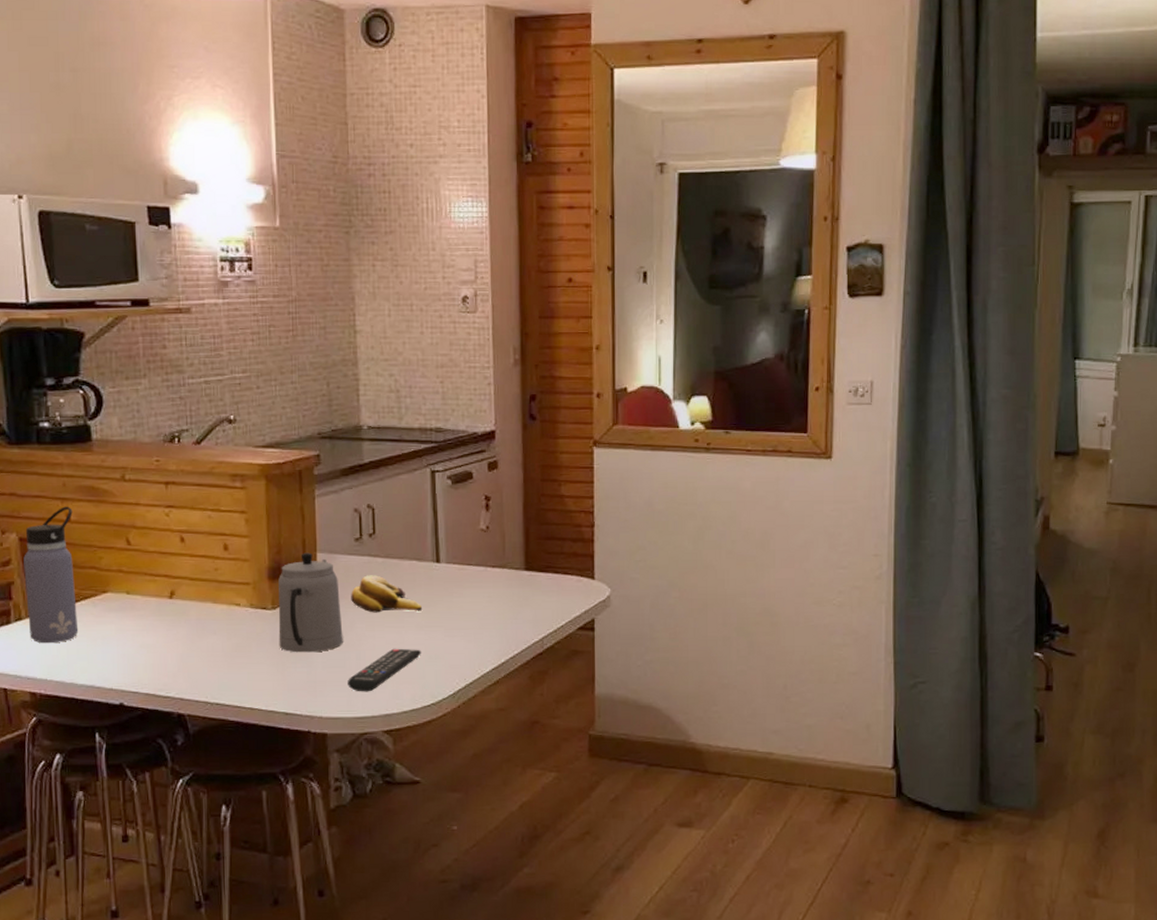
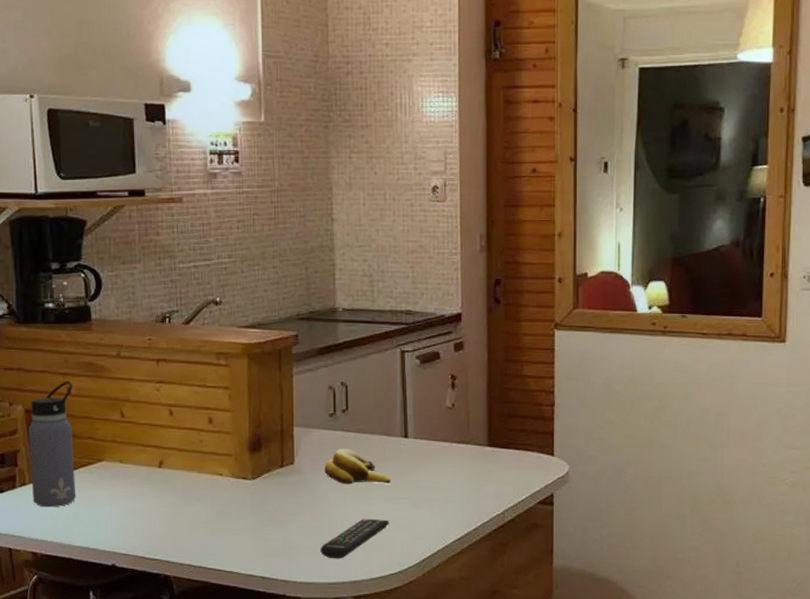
teapot: present [278,552,343,653] -> none [257,426,317,521]

